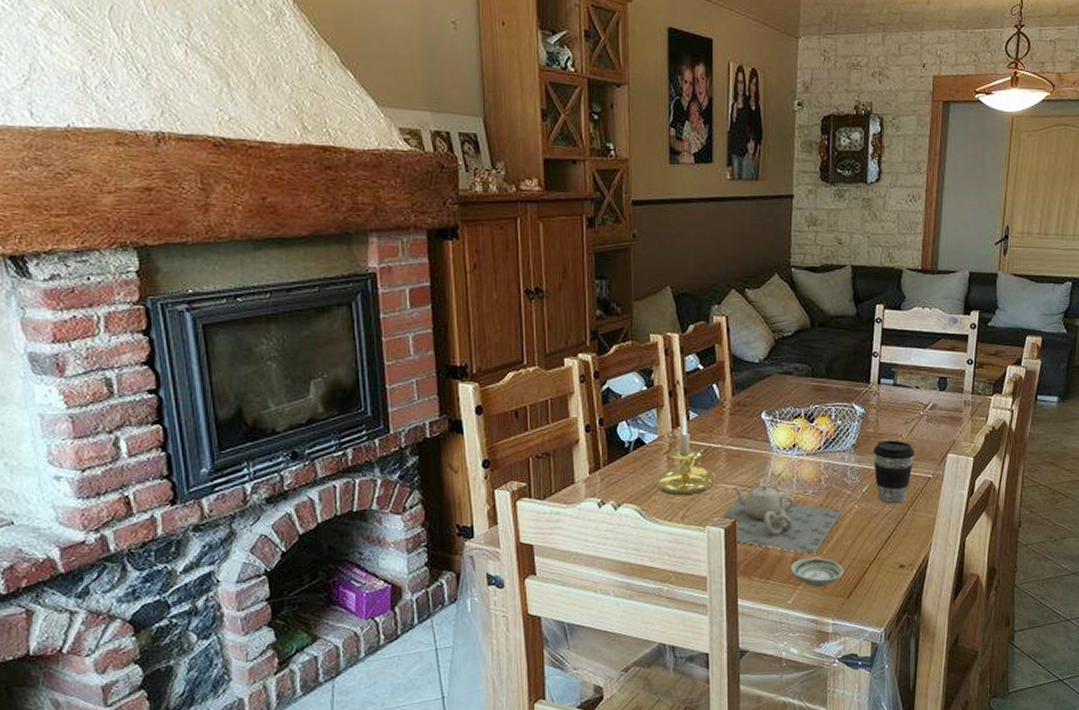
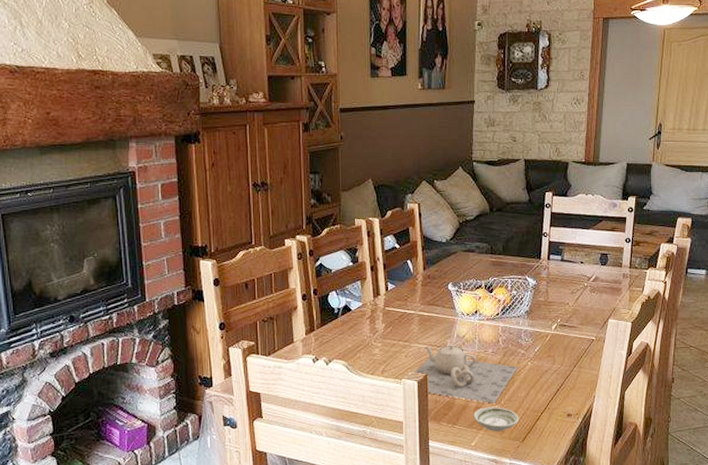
candle holder: present [653,415,716,496] -> none [358,286,410,354]
coffee cup: present [874,440,914,504] -> none [544,307,580,362]

